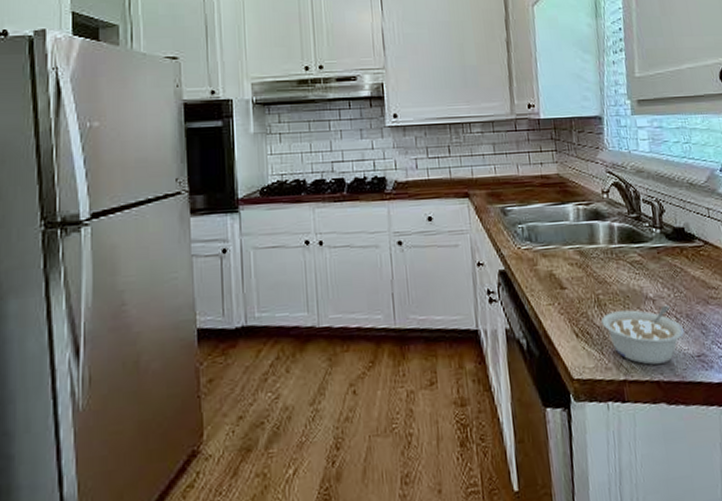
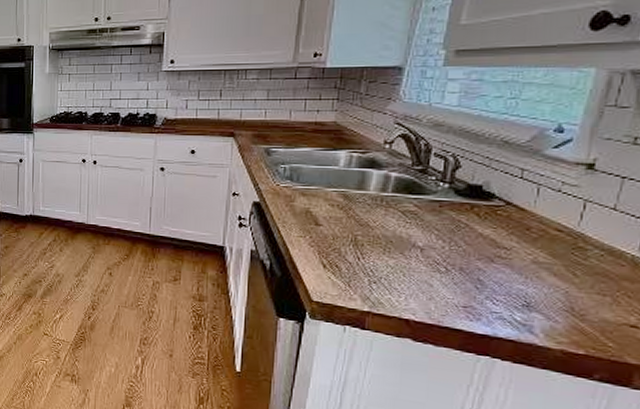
legume: present [601,304,685,365] -> none [354,252,454,306]

